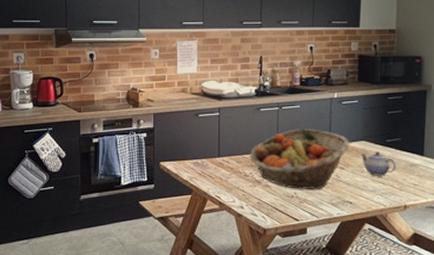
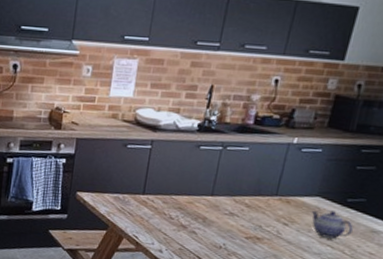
fruit basket: present [249,129,350,189] -> none [178,174,302,244]

